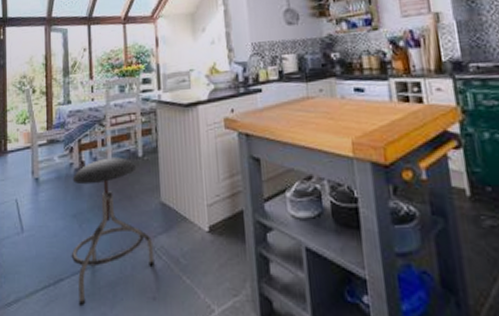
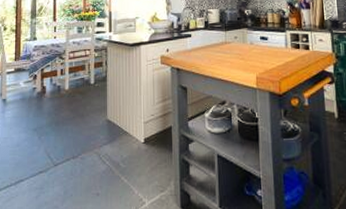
stool: present [71,157,154,307] -> none [30,84,99,202]

